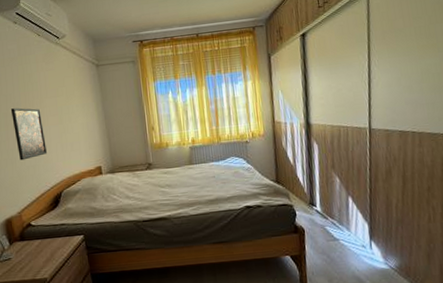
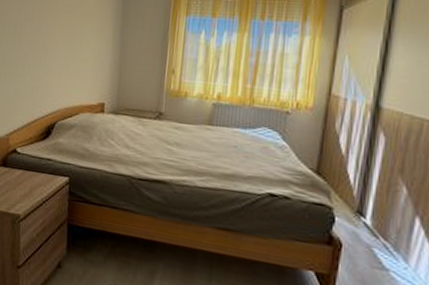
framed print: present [10,108,48,161] -> none [20,18,53,78]

